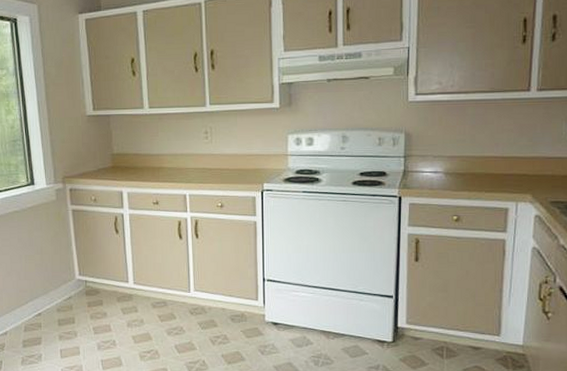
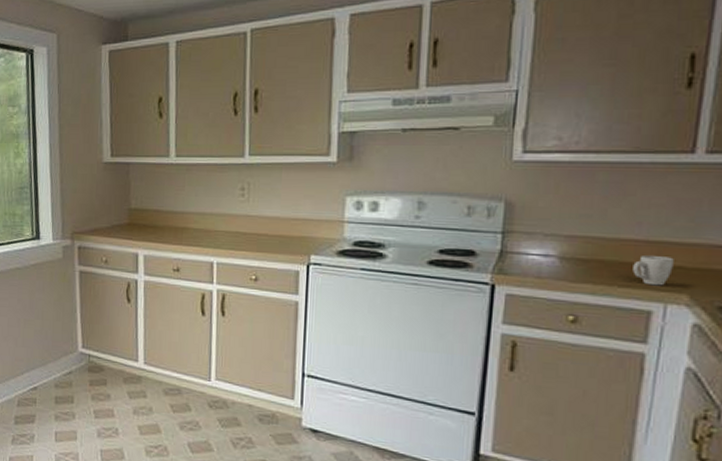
mug: none [494,167,520,190] -> present [633,254,674,286]

